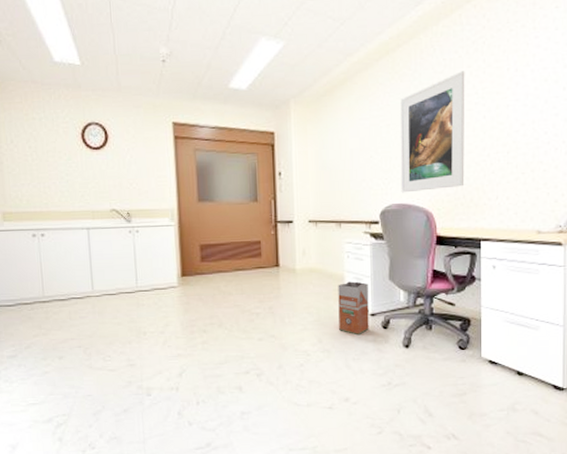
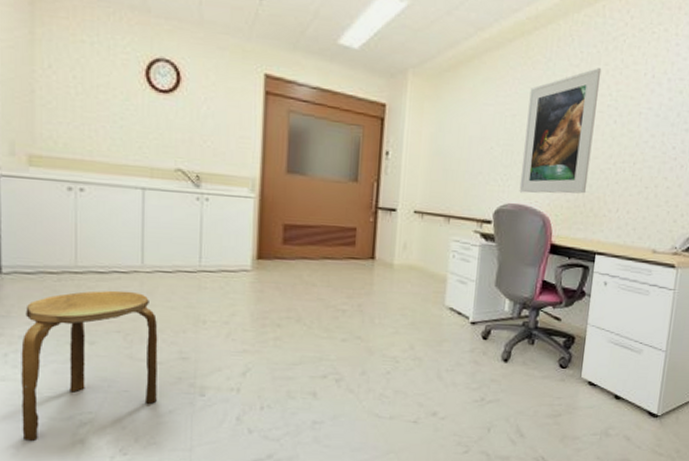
stool: none [9,313,114,440] -> present [21,290,158,441]
waste bin: present [338,281,369,336] -> none [434,284,472,345]

